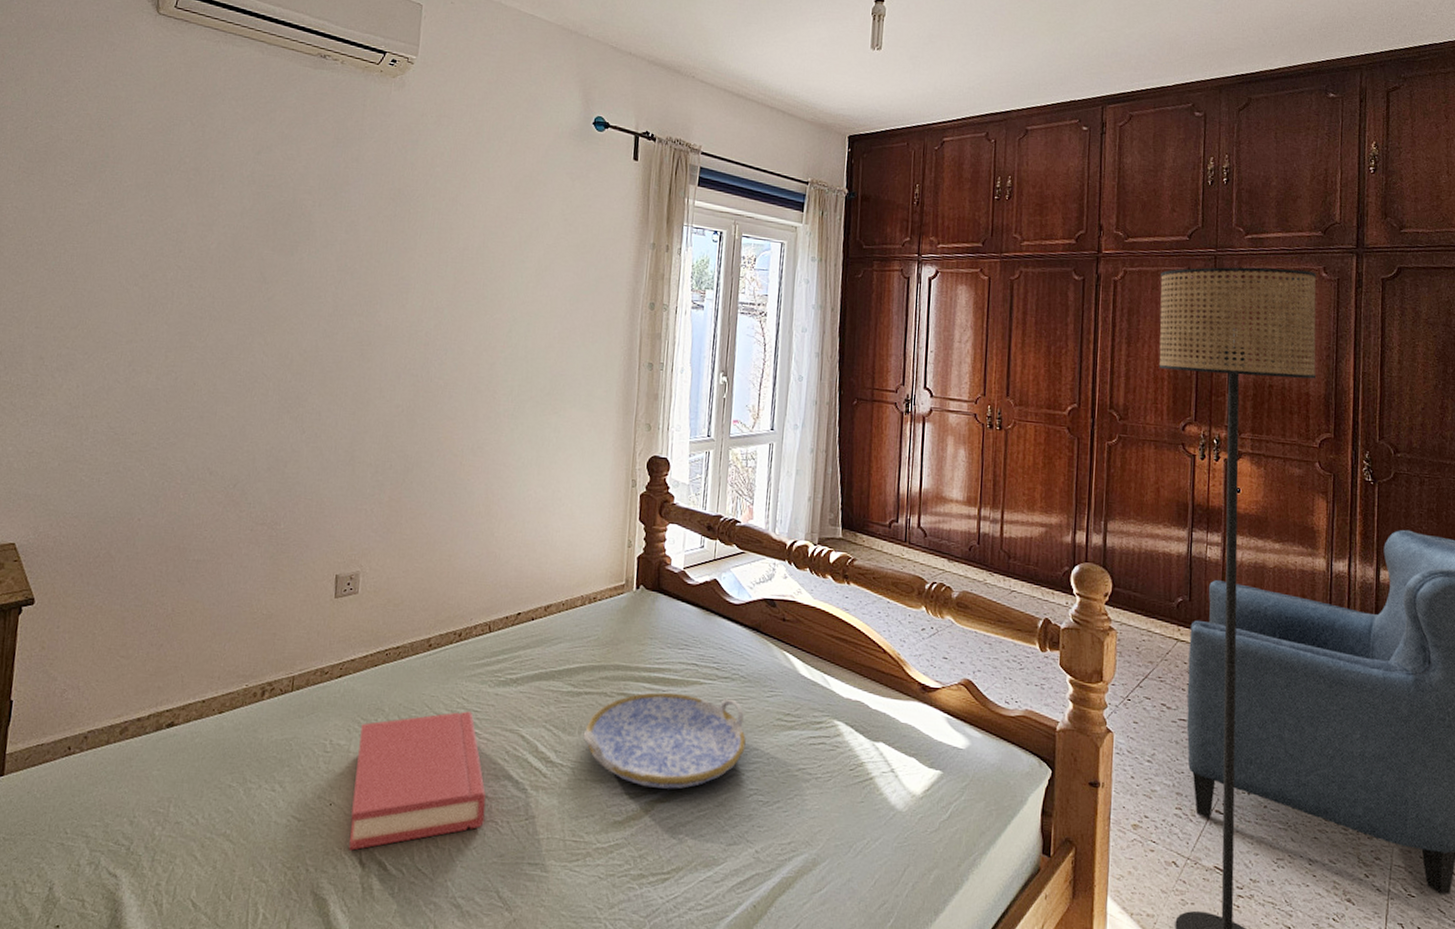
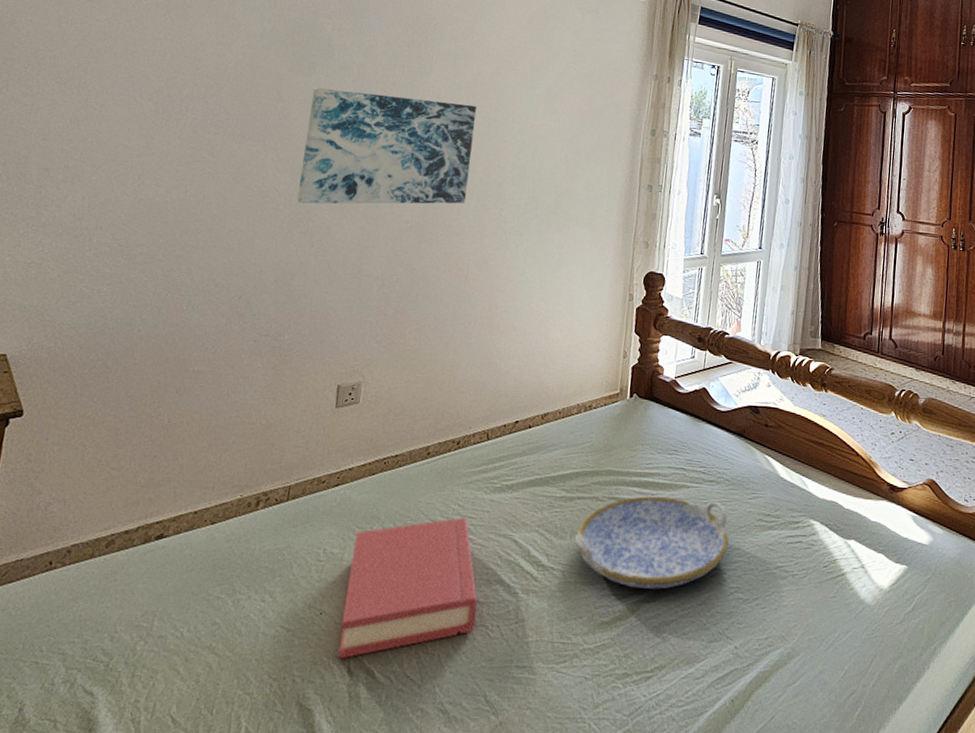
wall art: none [286,268,465,389] -> present [297,88,477,204]

